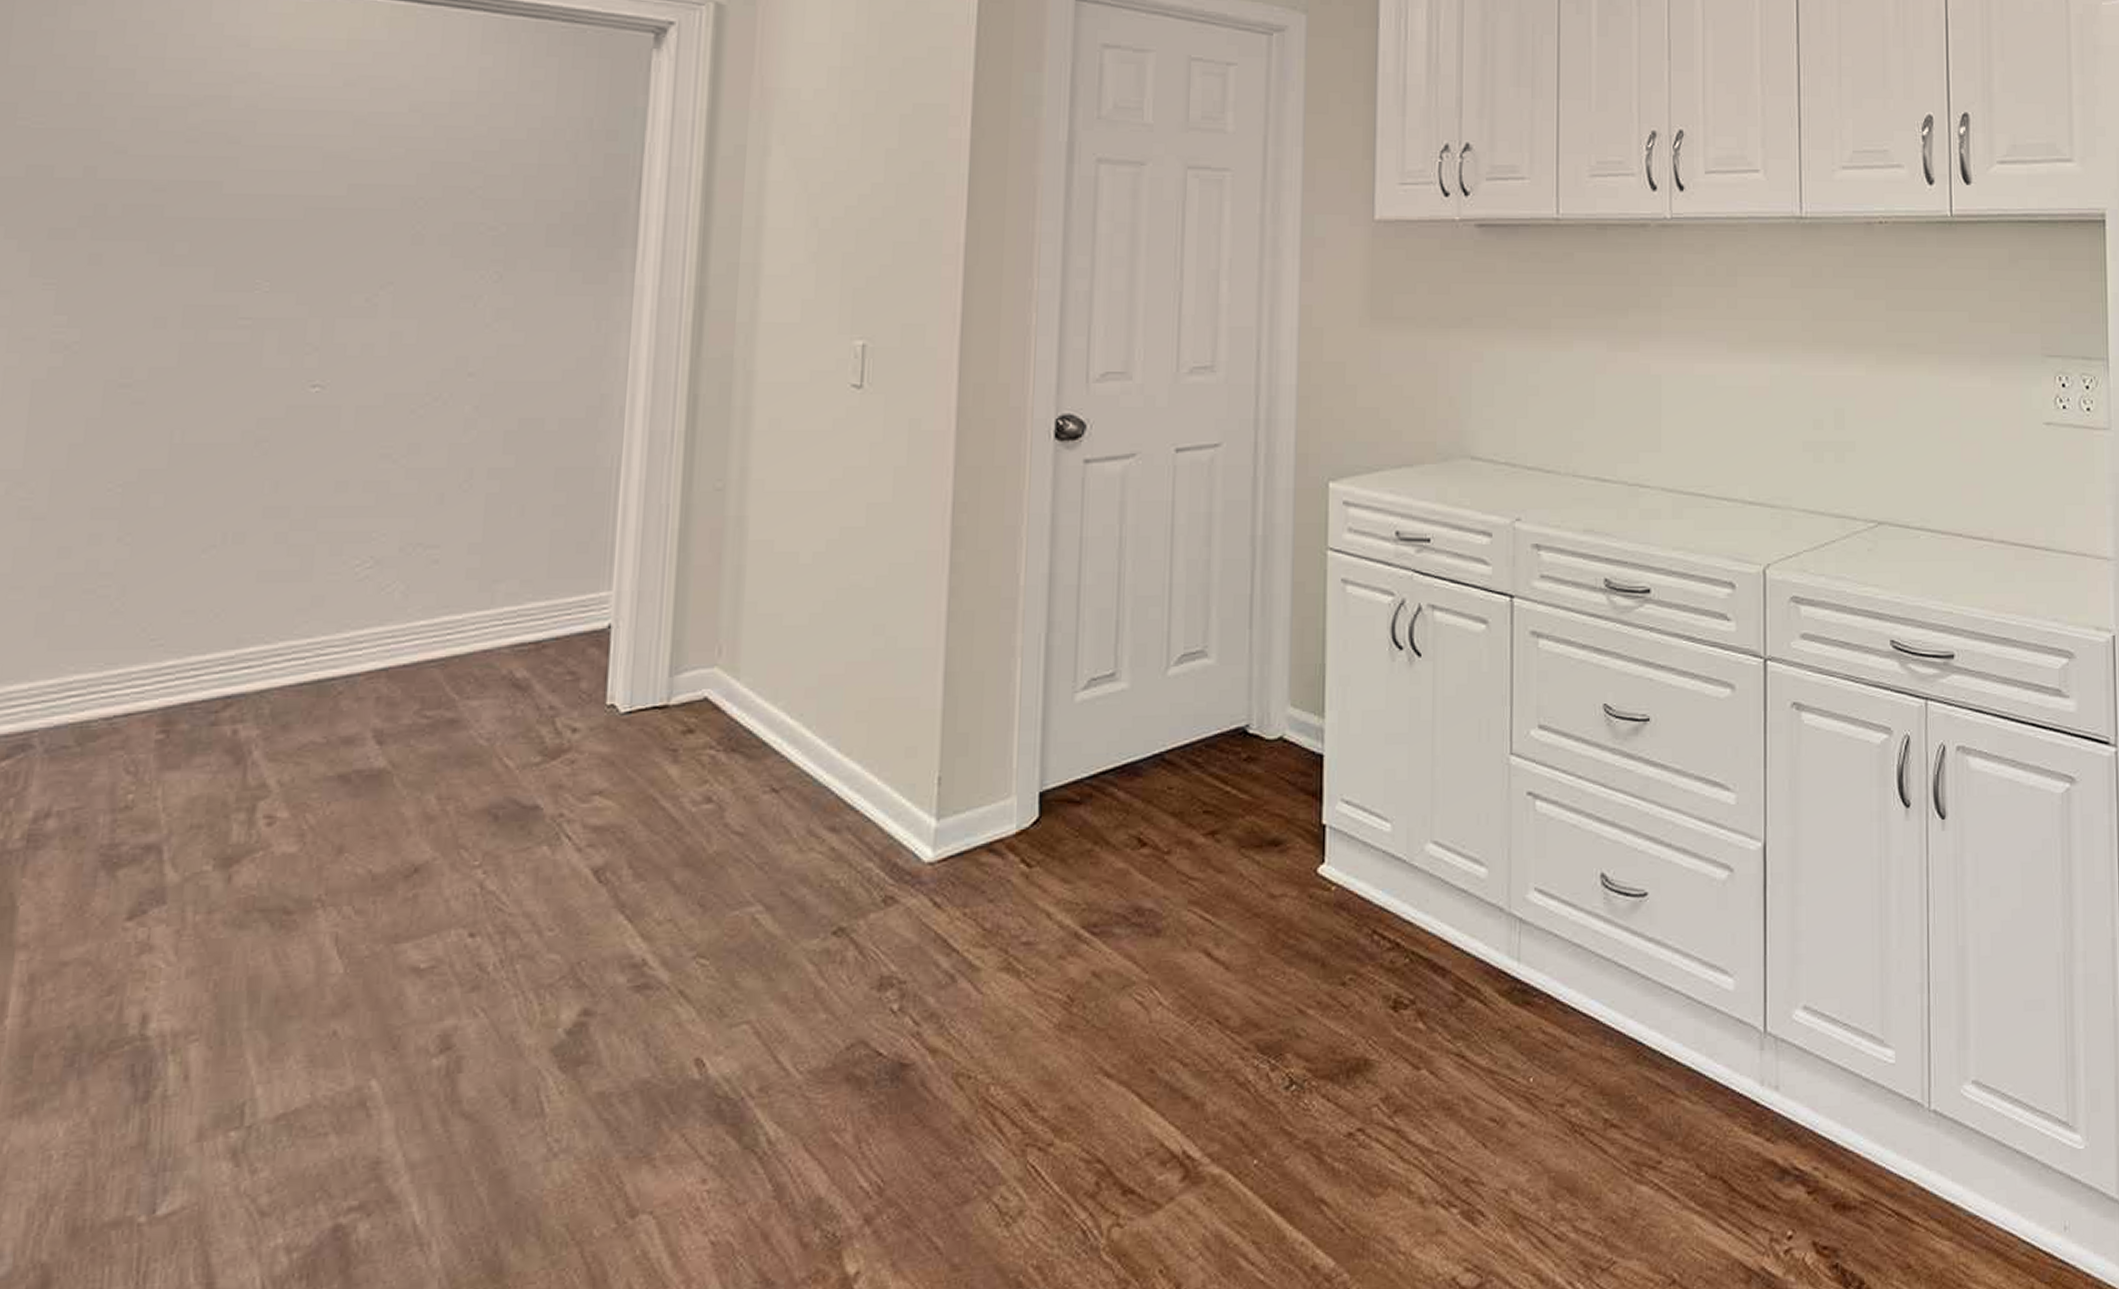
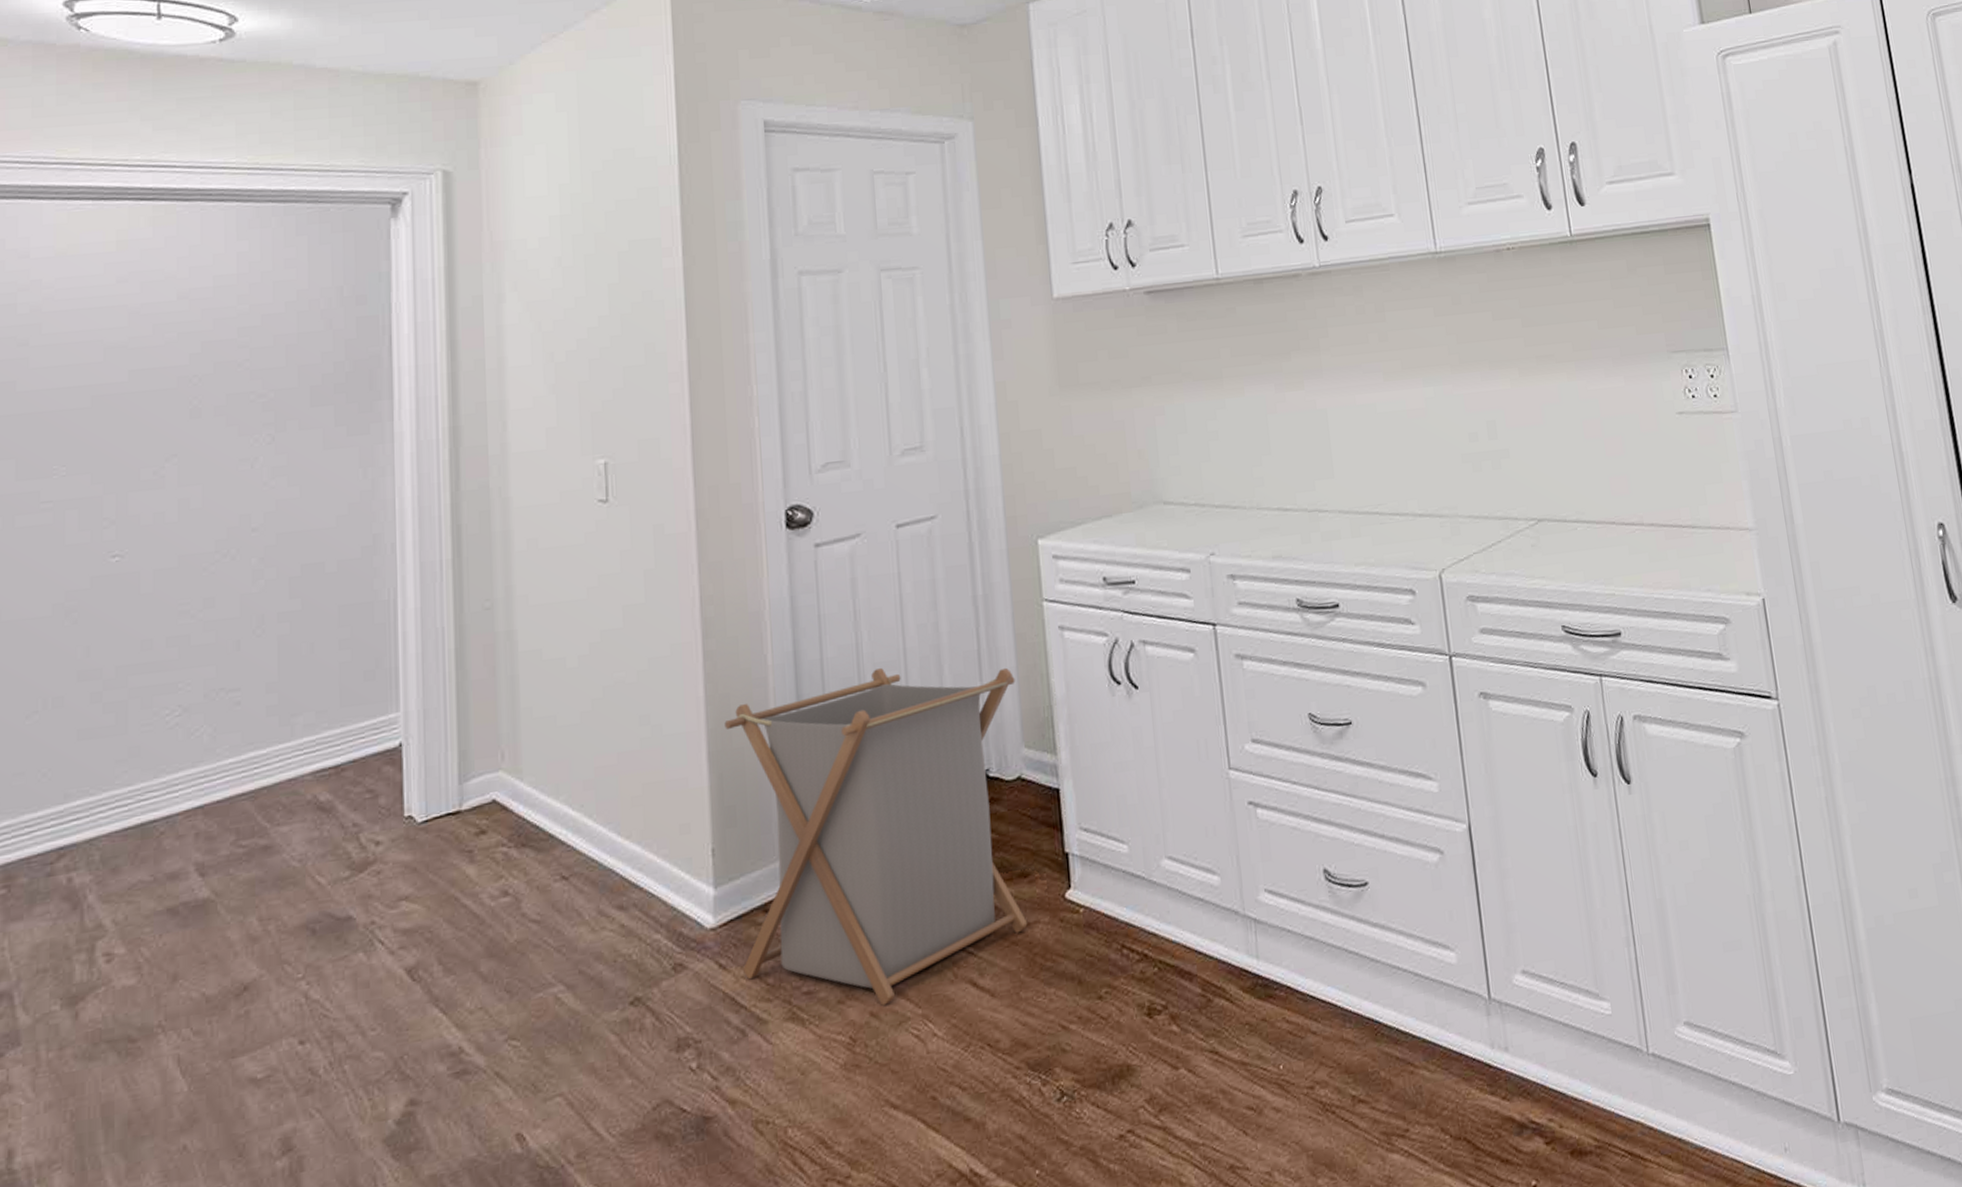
laundry basket: none [959,601,1288,966] -> present [724,667,1028,1006]

